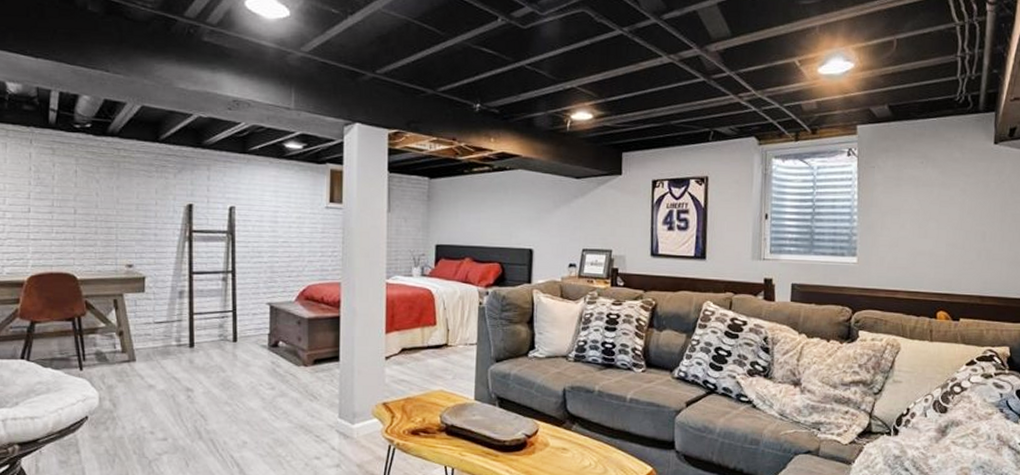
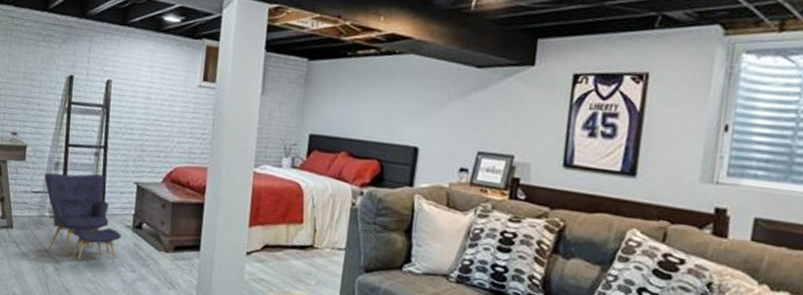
armchair: none [168,299,258,386] -> present [44,172,122,261]

